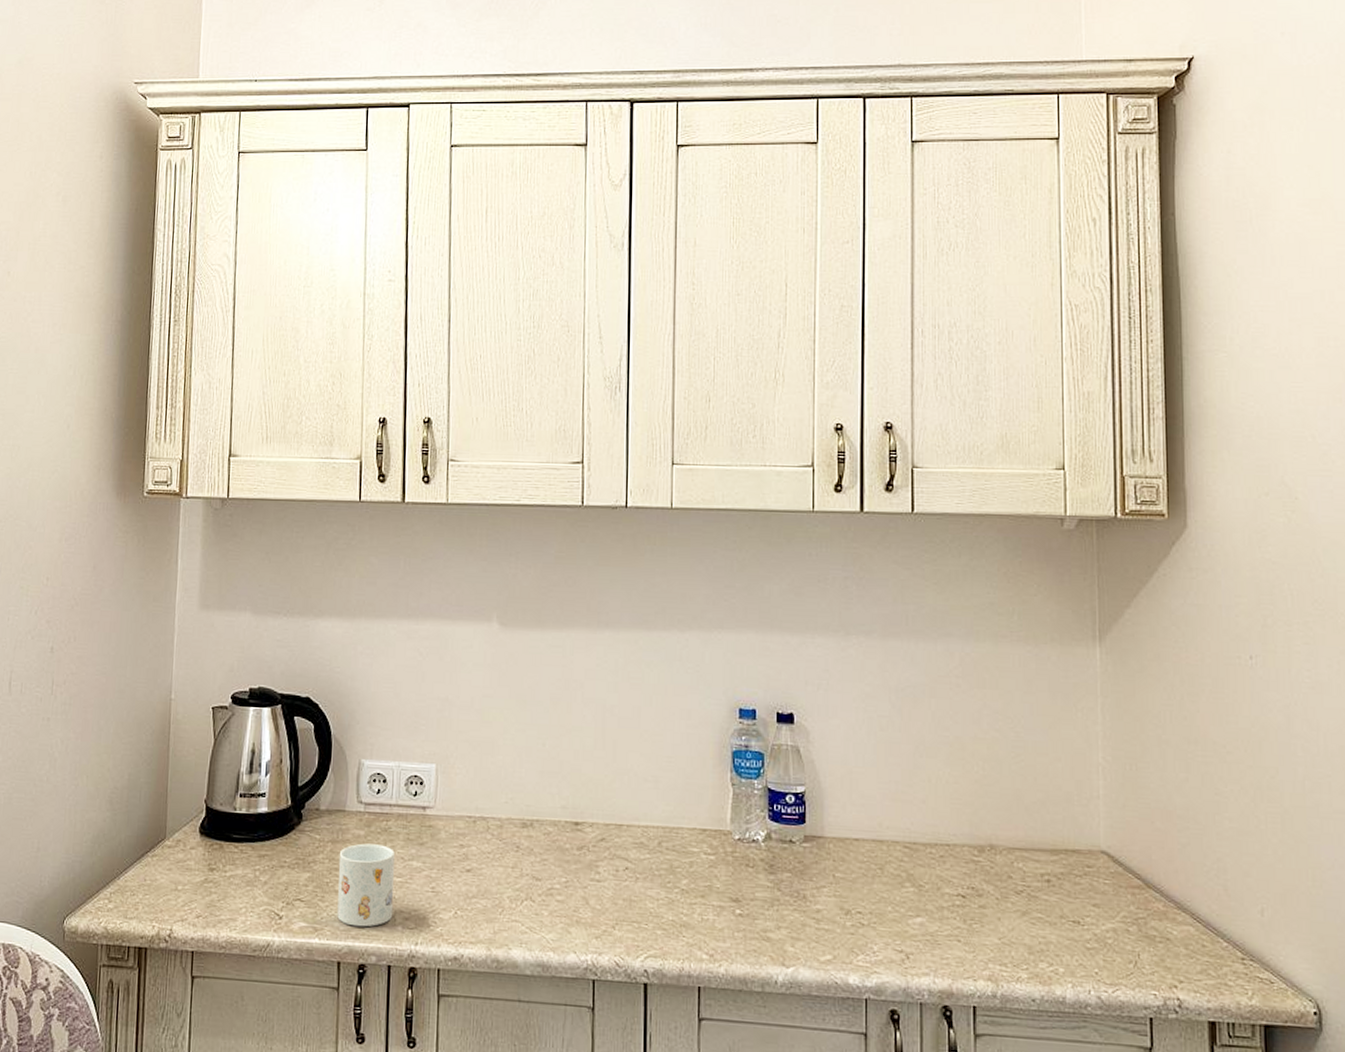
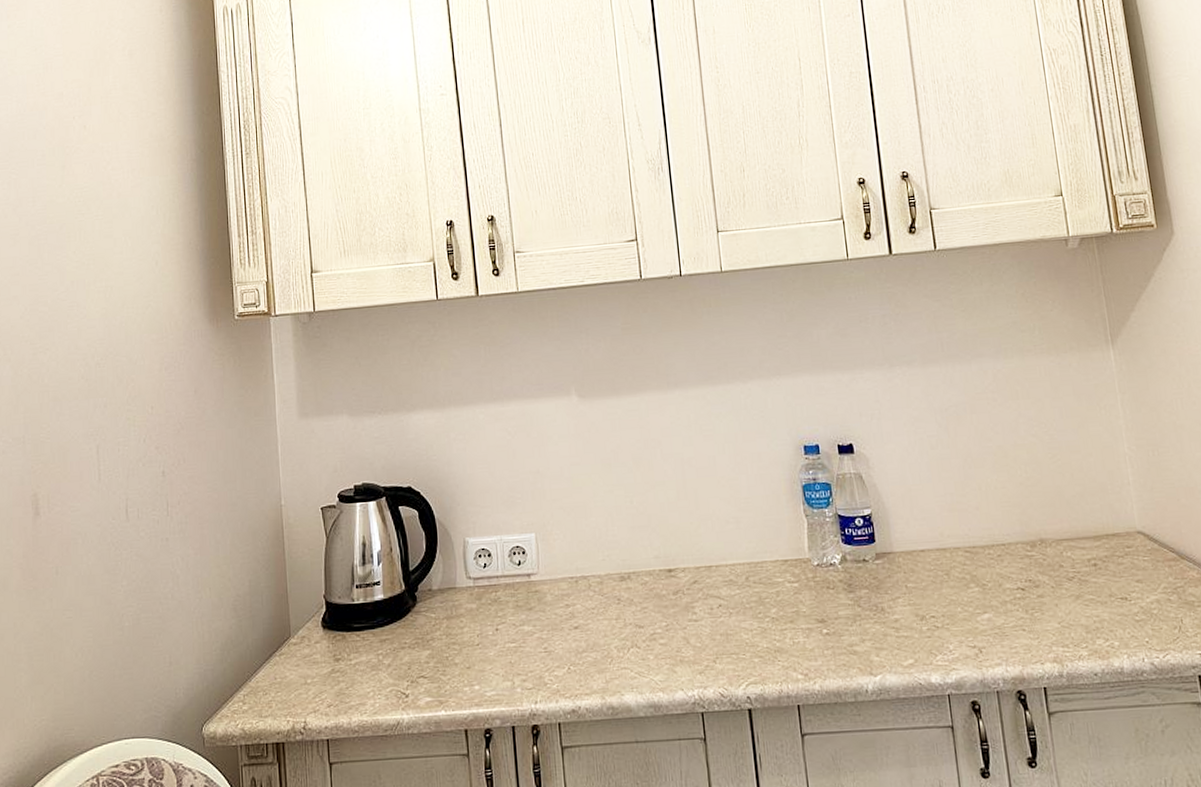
mug: present [337,843,395,927] -> none [455,614,512,695]

